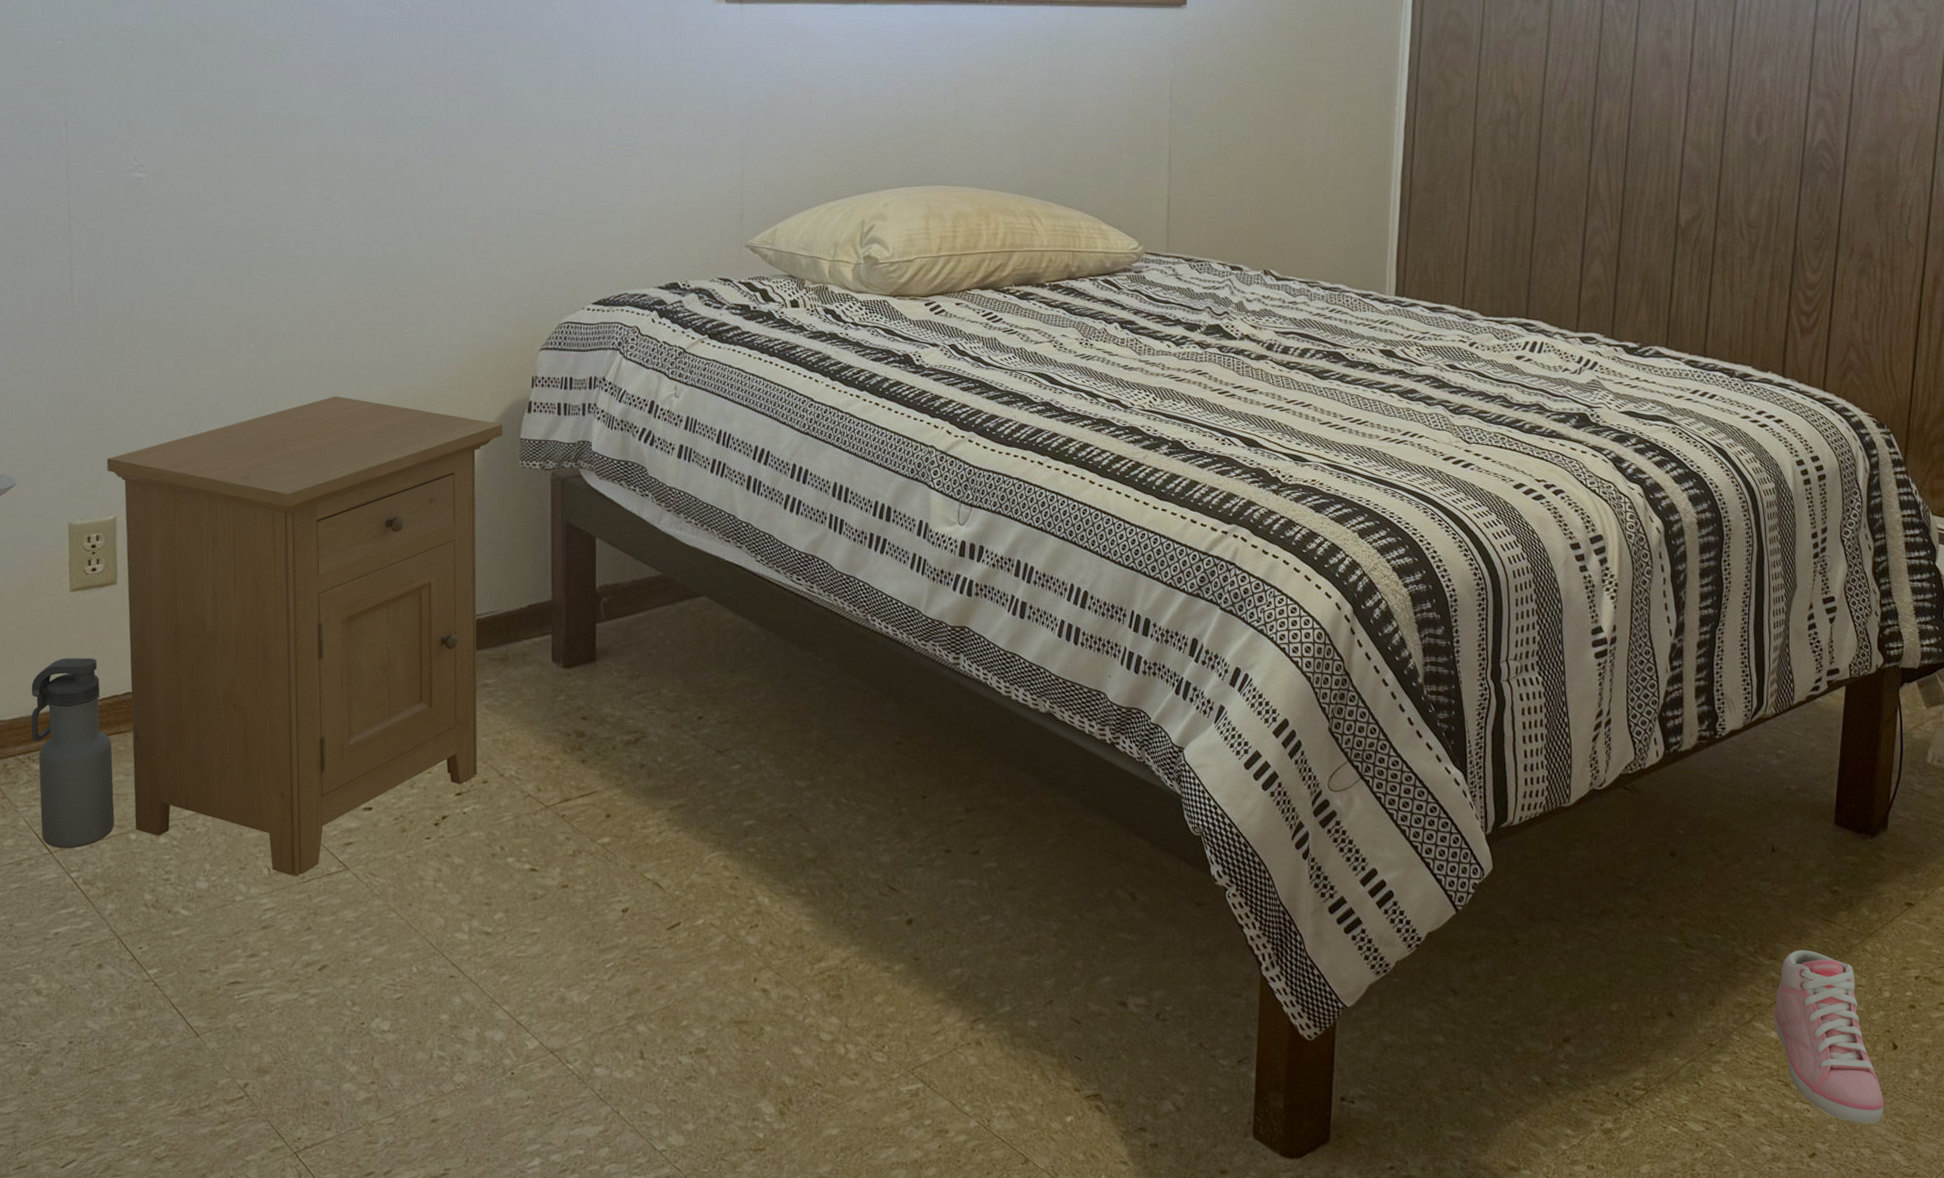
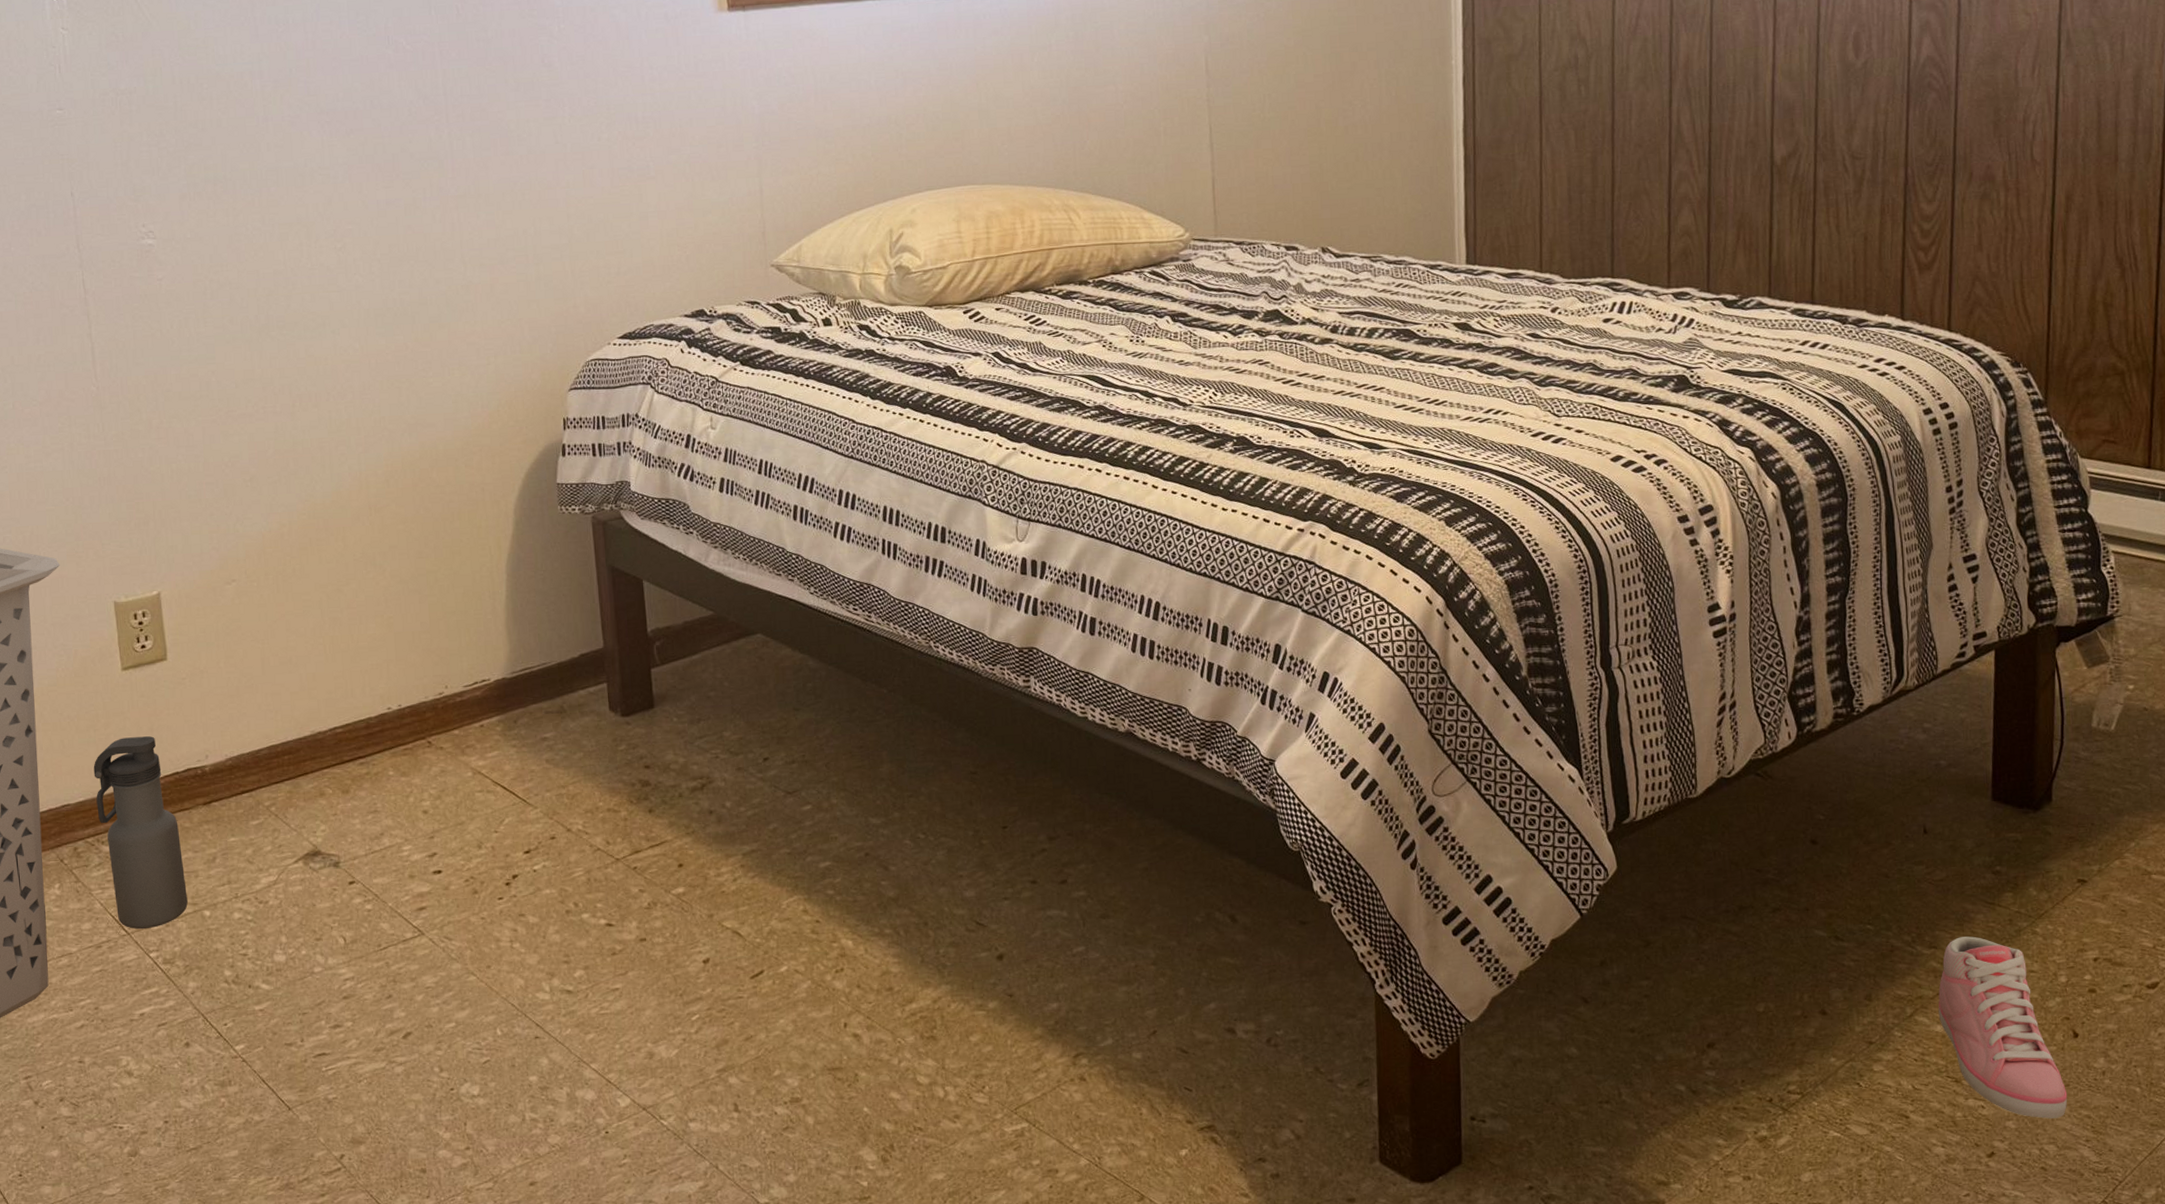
nightstand: present [106,396,503,877] -> none [145,453,544,945]

